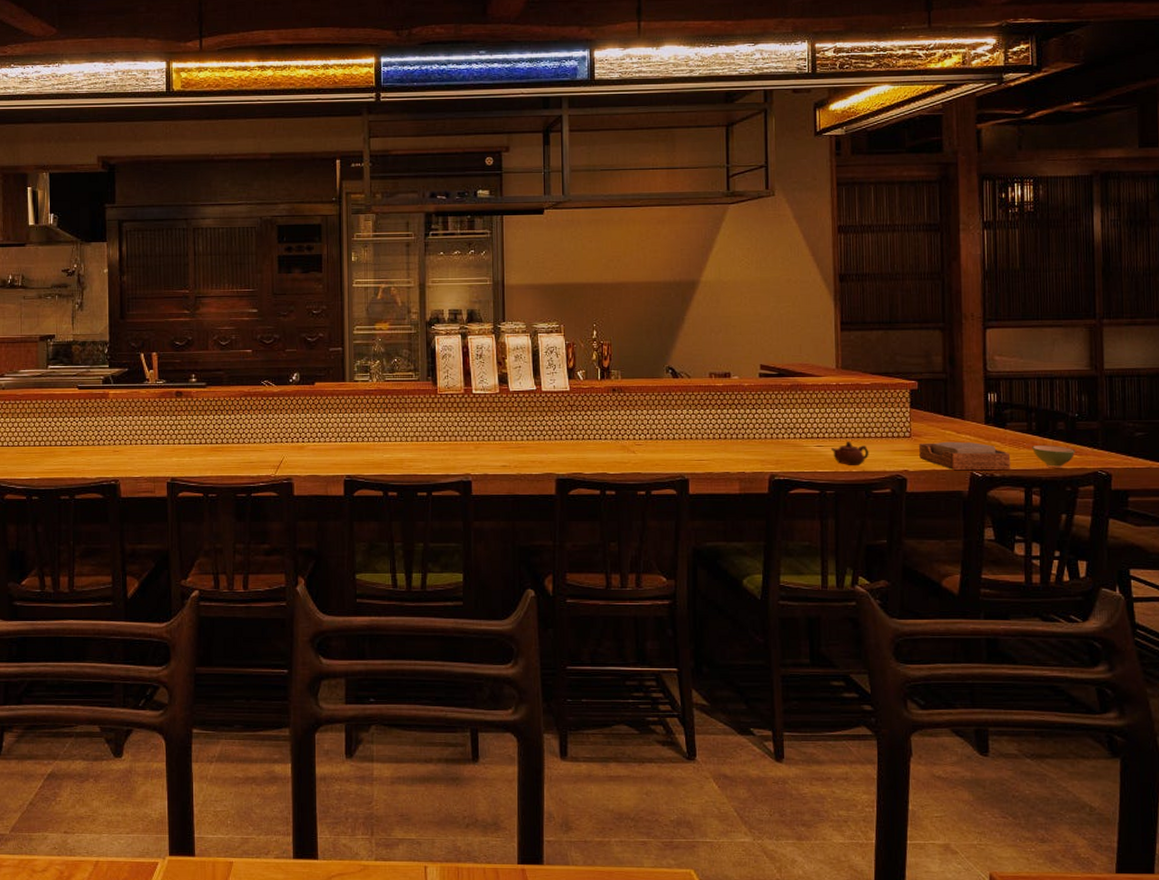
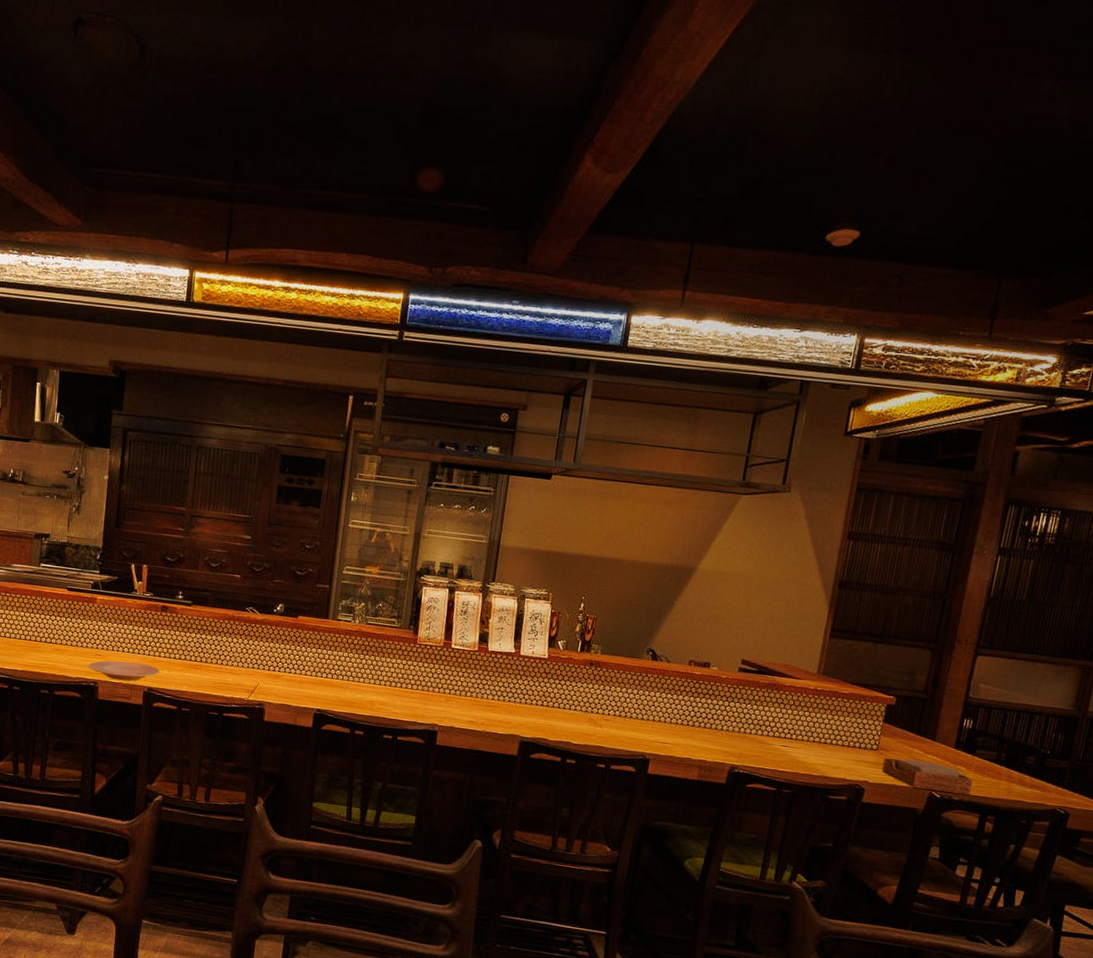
plate: none [107,454,182,475] -> present [88,660,160,681]
teapot: present [831,441,869,465] -> none [796,745,833,770]
bowl: present [1031,446,1076,469] -> none [995,775,1040,802]

